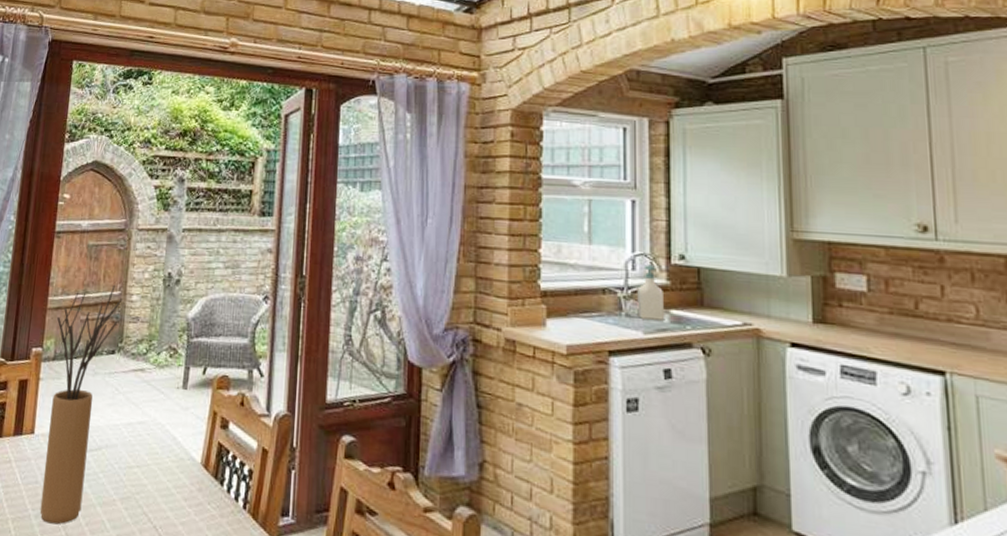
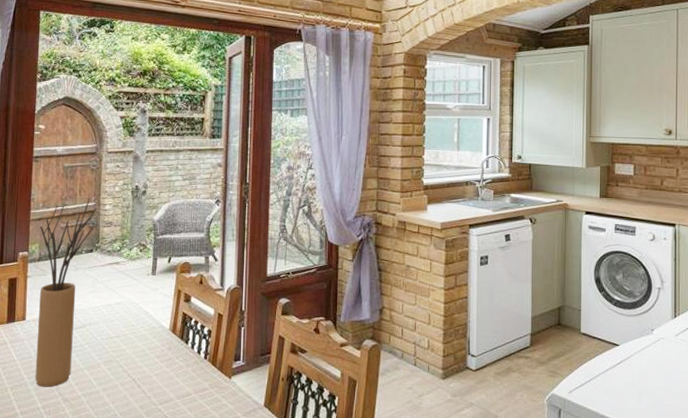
soap bottle: present [637,265,665,320] -> none [489,163,507,202]

